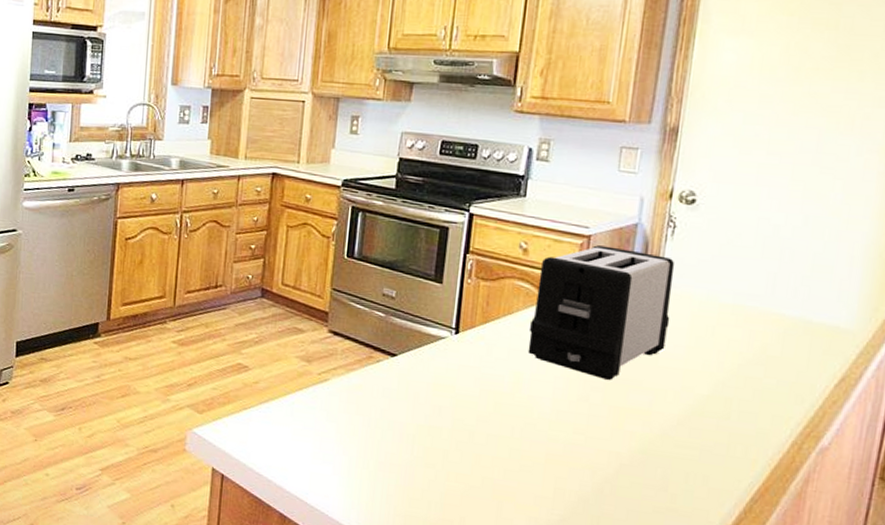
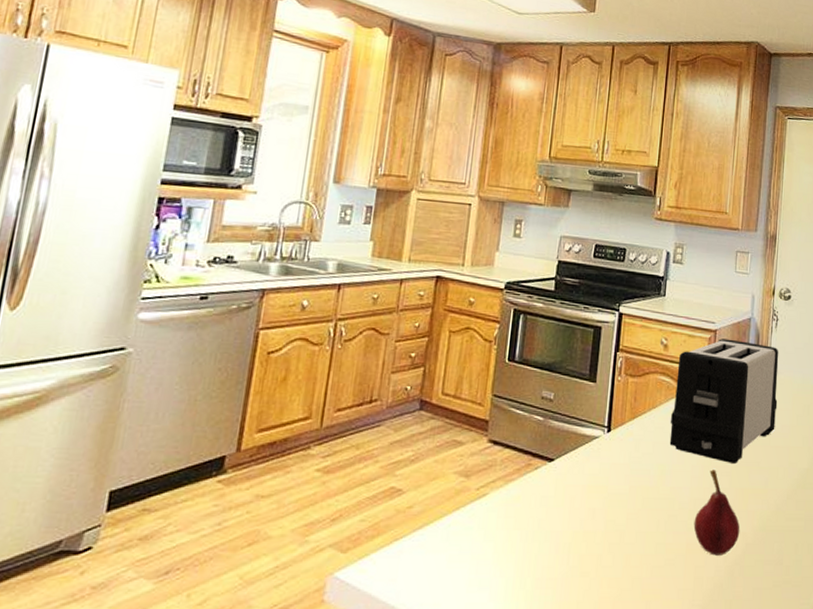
fruit: none [555,383,614,472] -> present [693,469,740,556]

